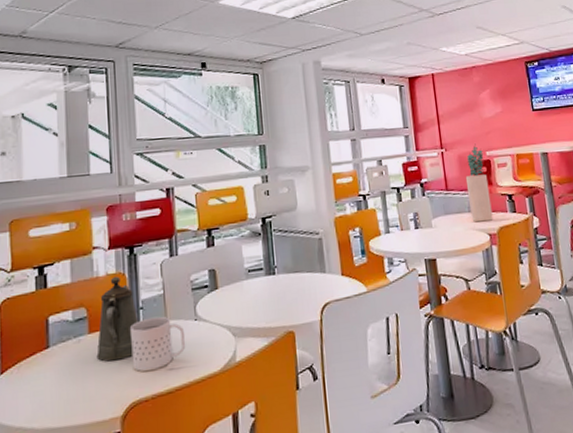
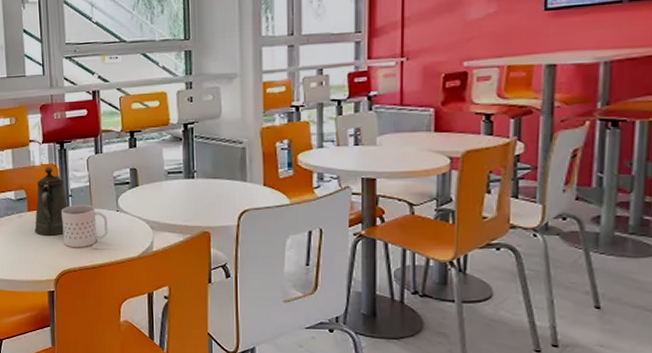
vase: present [465,143,493,223] -> none [428,52,460,143]

